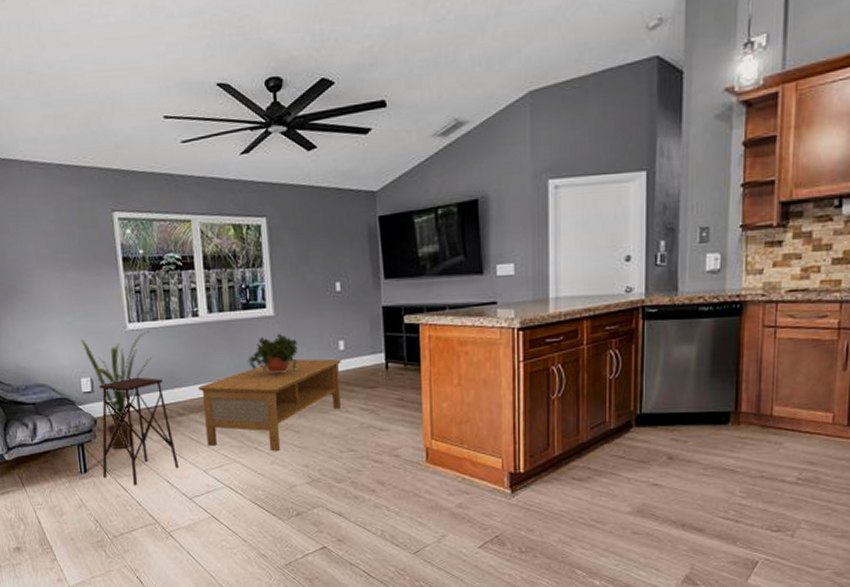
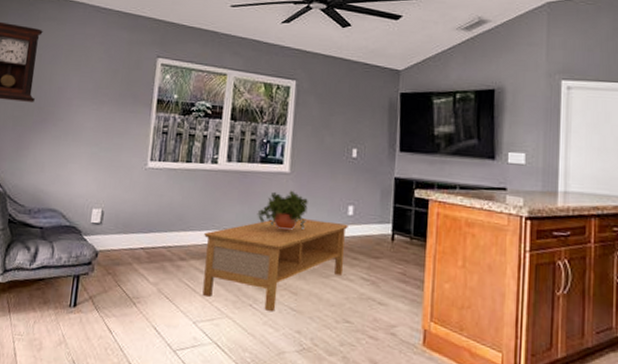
house plant: present [81,330,152,449] -> none [101,170,168,287]
side table: present [99,377,179,486] -> none [91,214,171,329]

